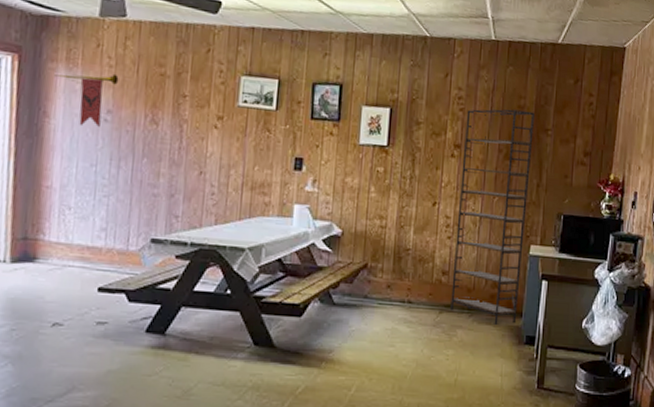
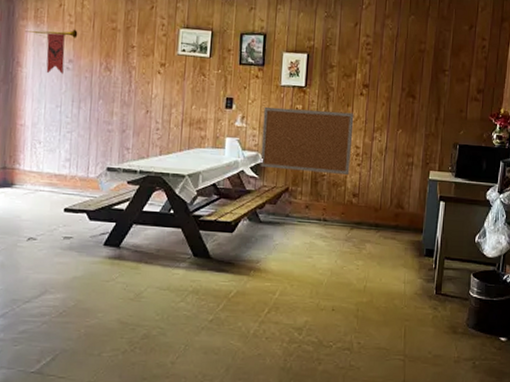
bulletin board: none [334,168,444,249] -> present [260,106,354,175]
shelving unit: present [450,109,534,325] -> none [360,53,433,239]

